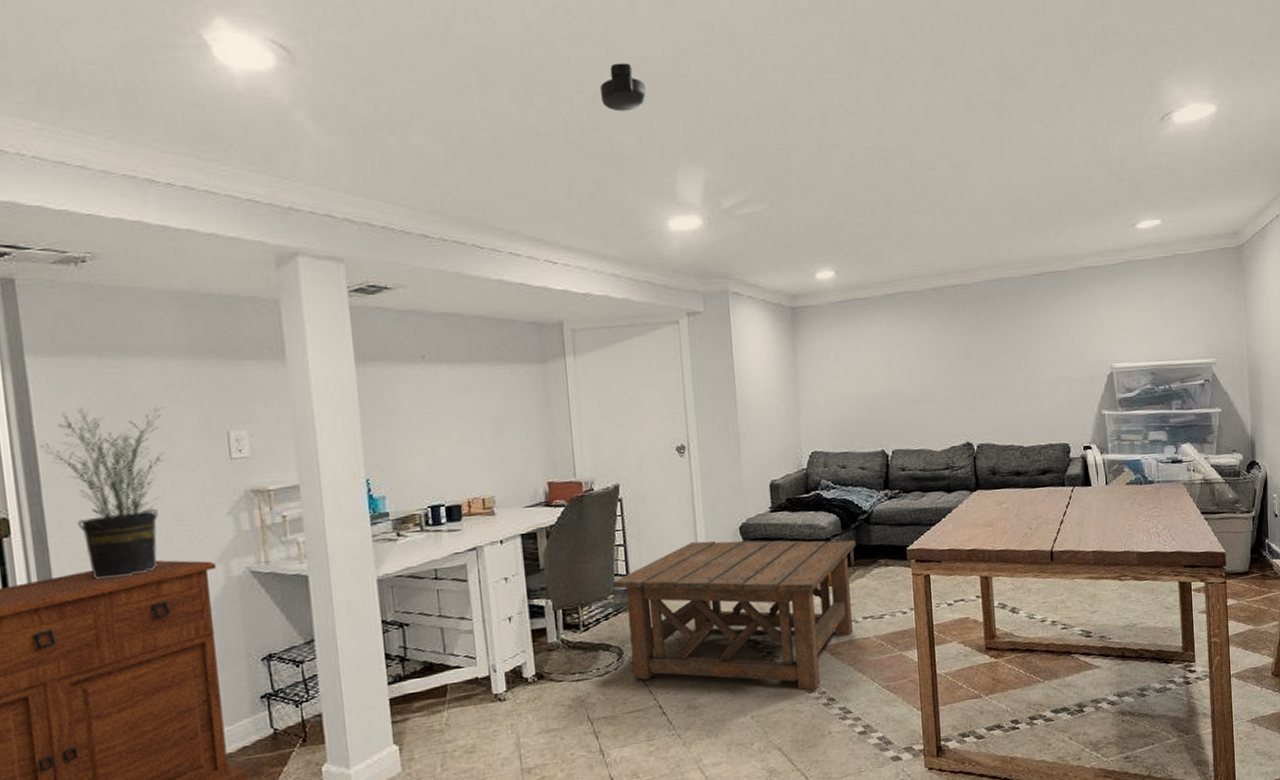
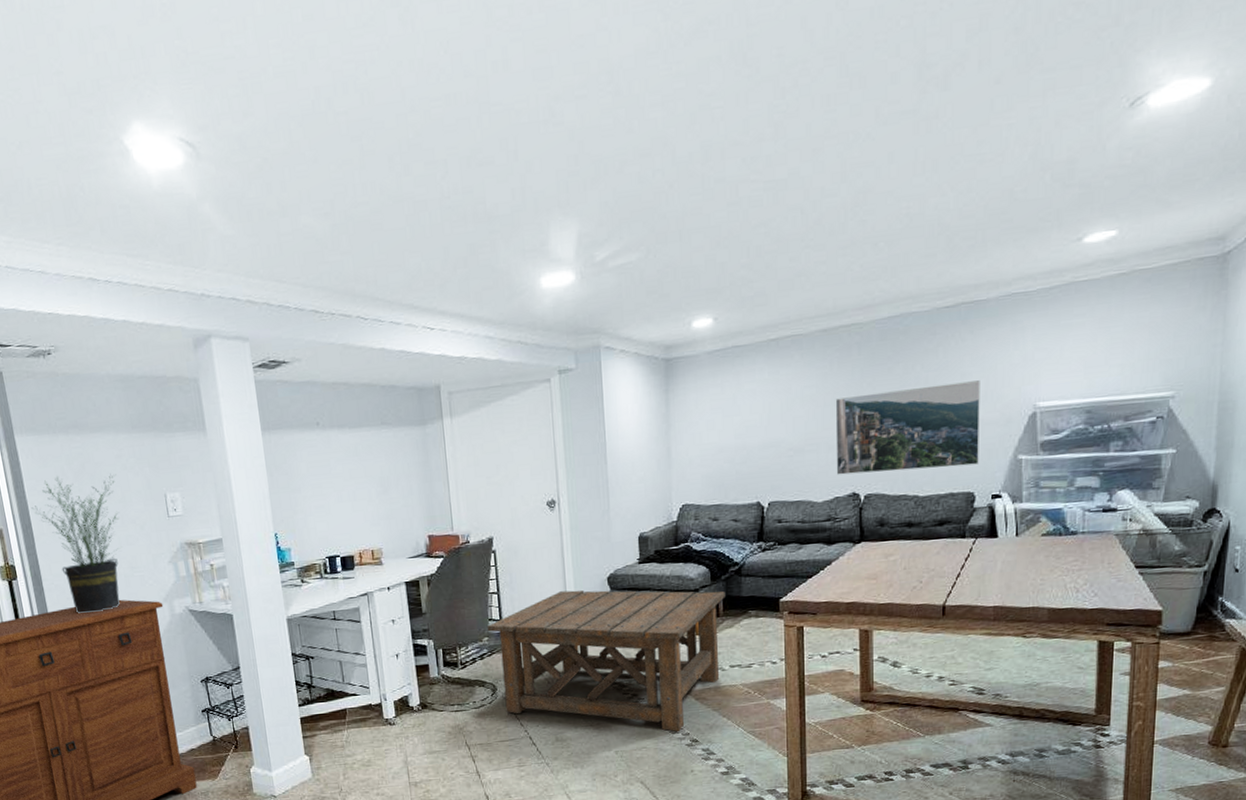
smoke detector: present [599,63,647,112] -> none [473,117,519,170]
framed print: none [947,342,1071,426] -> present [835,380,980,475]

